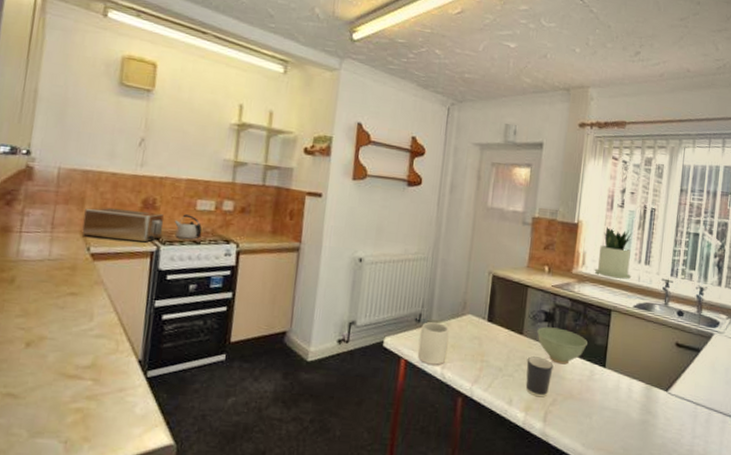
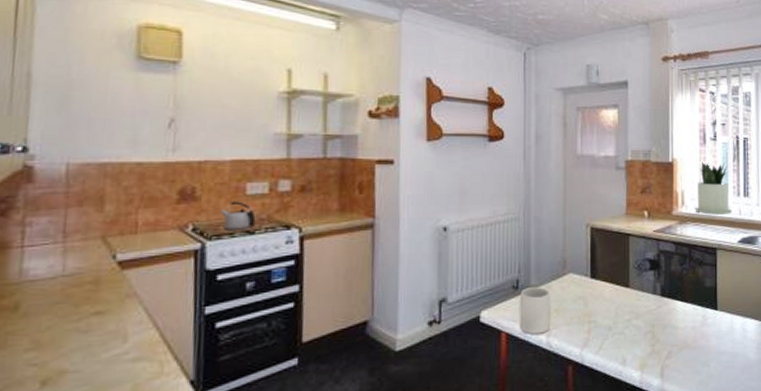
toaster: present [81,206,164,244] -> none [103,203,208,242]
mug: present [525,356,553,398] -> none [636,309,665,352]
bowl: present [537,327,587,365] -> none [644,275,696,313]

